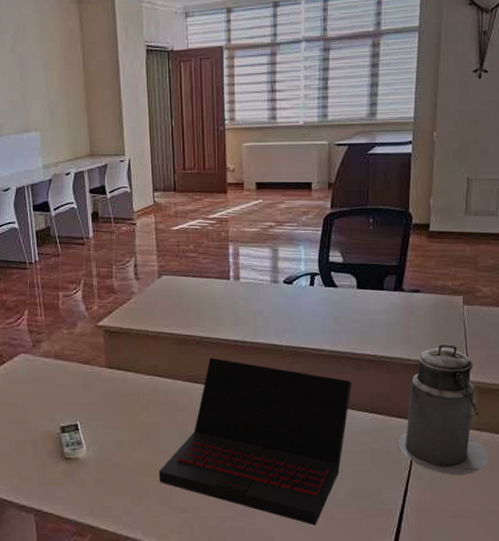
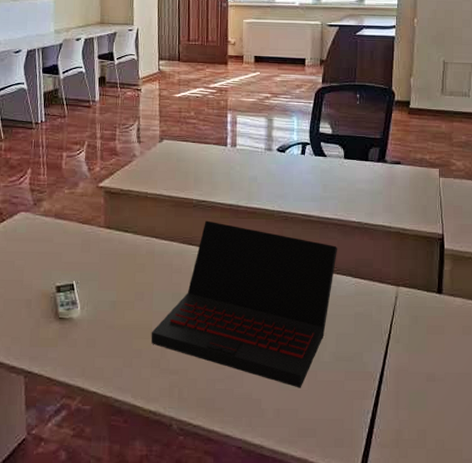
canister: present [398,343,489,475] -> none [379,213,461,339]

